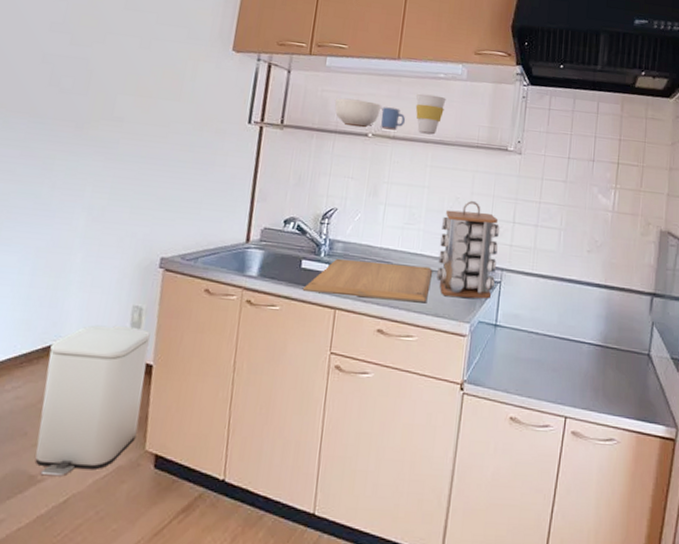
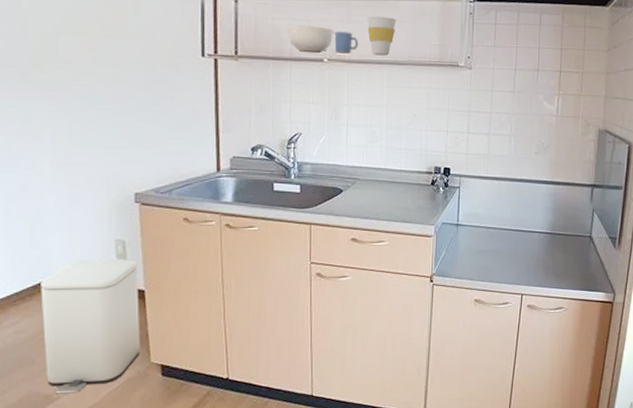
chopping board: present [302,258,432,303] -> none [277,179,397,212]
spice rack: present [436,200,499,299] -> none [401,115,455,204]

